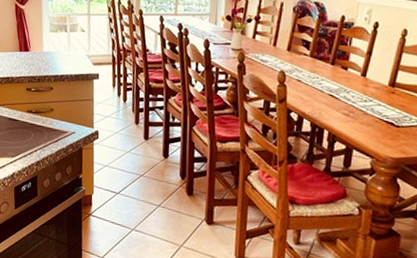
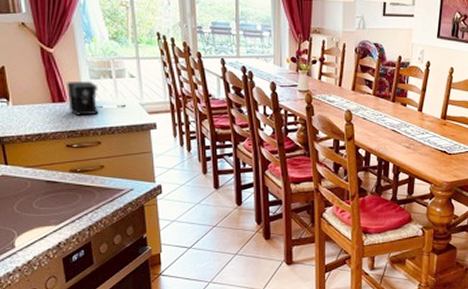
coffee maker: none [31,33,76,64] -> present [65,81,127,116]

